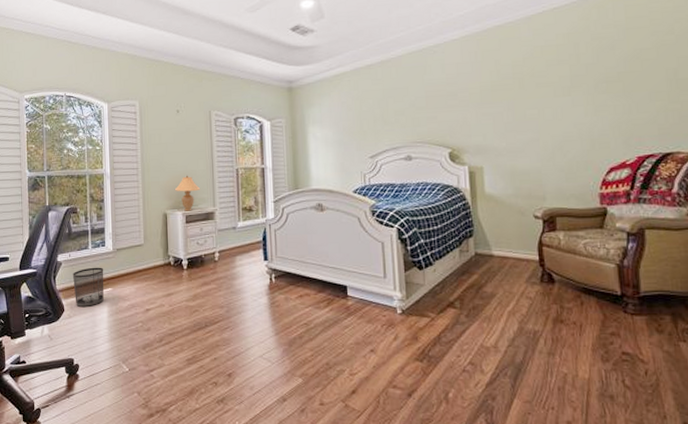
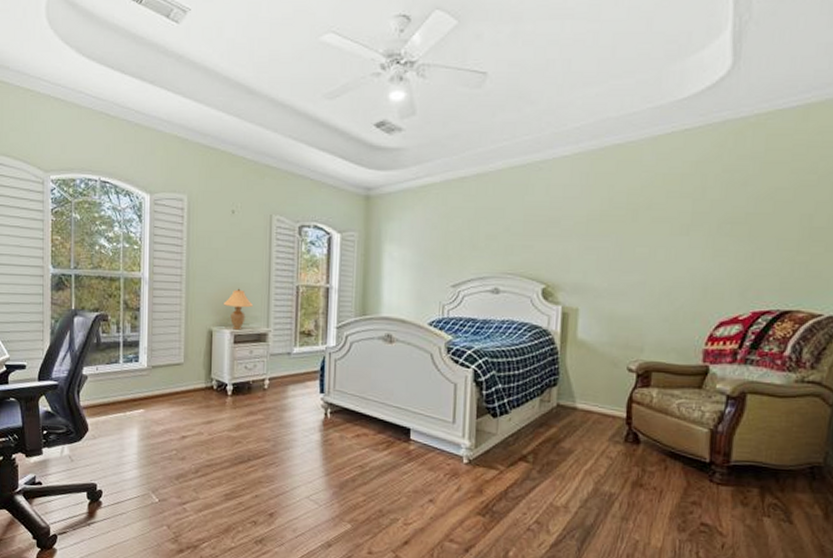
waste bin: present [73,267,104,308] -> none [100,384,136,429]

